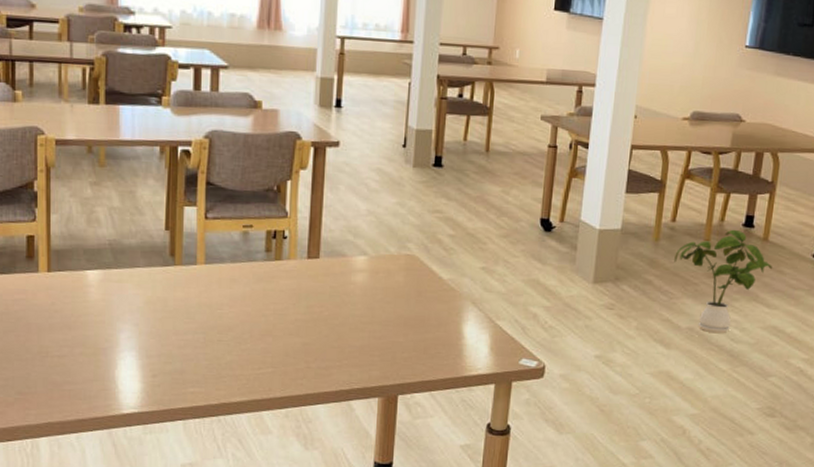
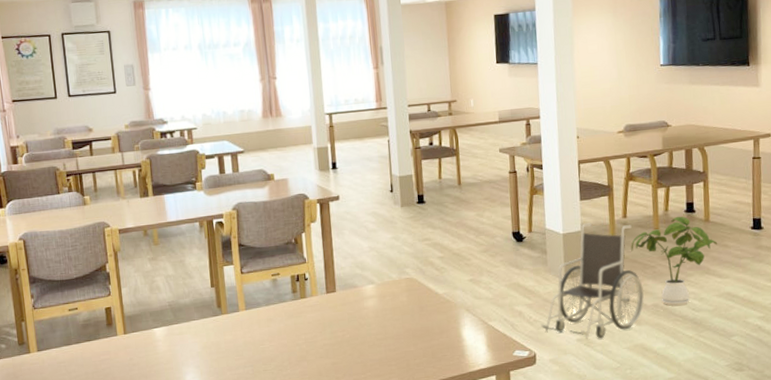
wheelchair: none [556,221,680,359] -> present [541,223,644,339]

